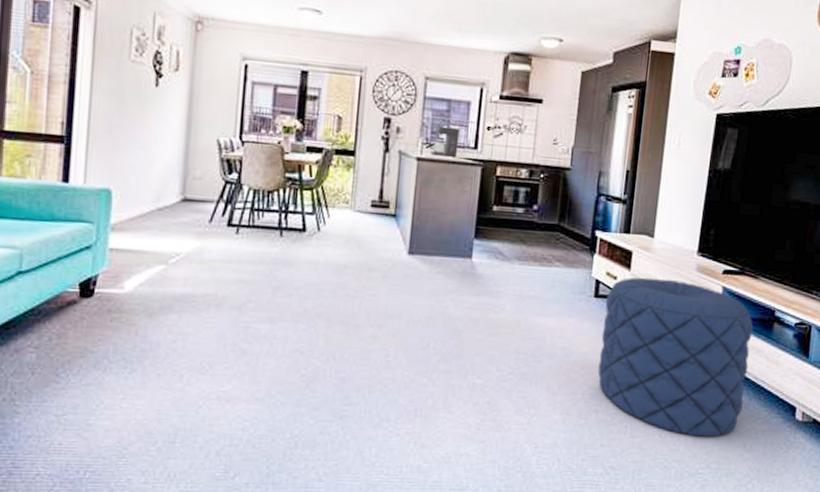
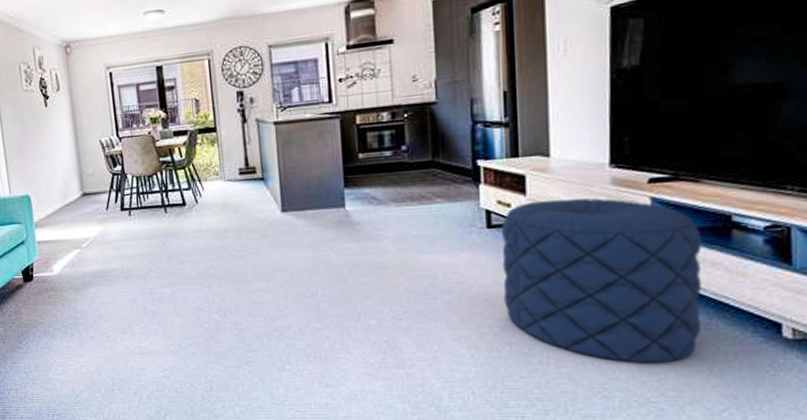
coffee maker: present [429,126,460,159] -> none [283,86,313,117]

